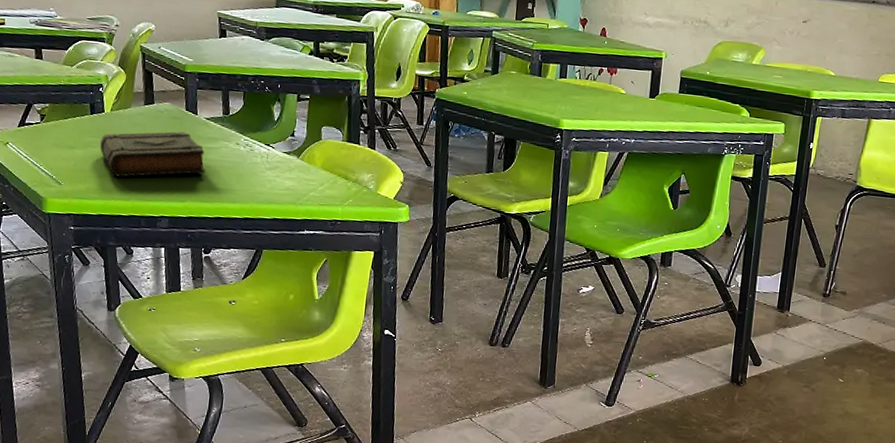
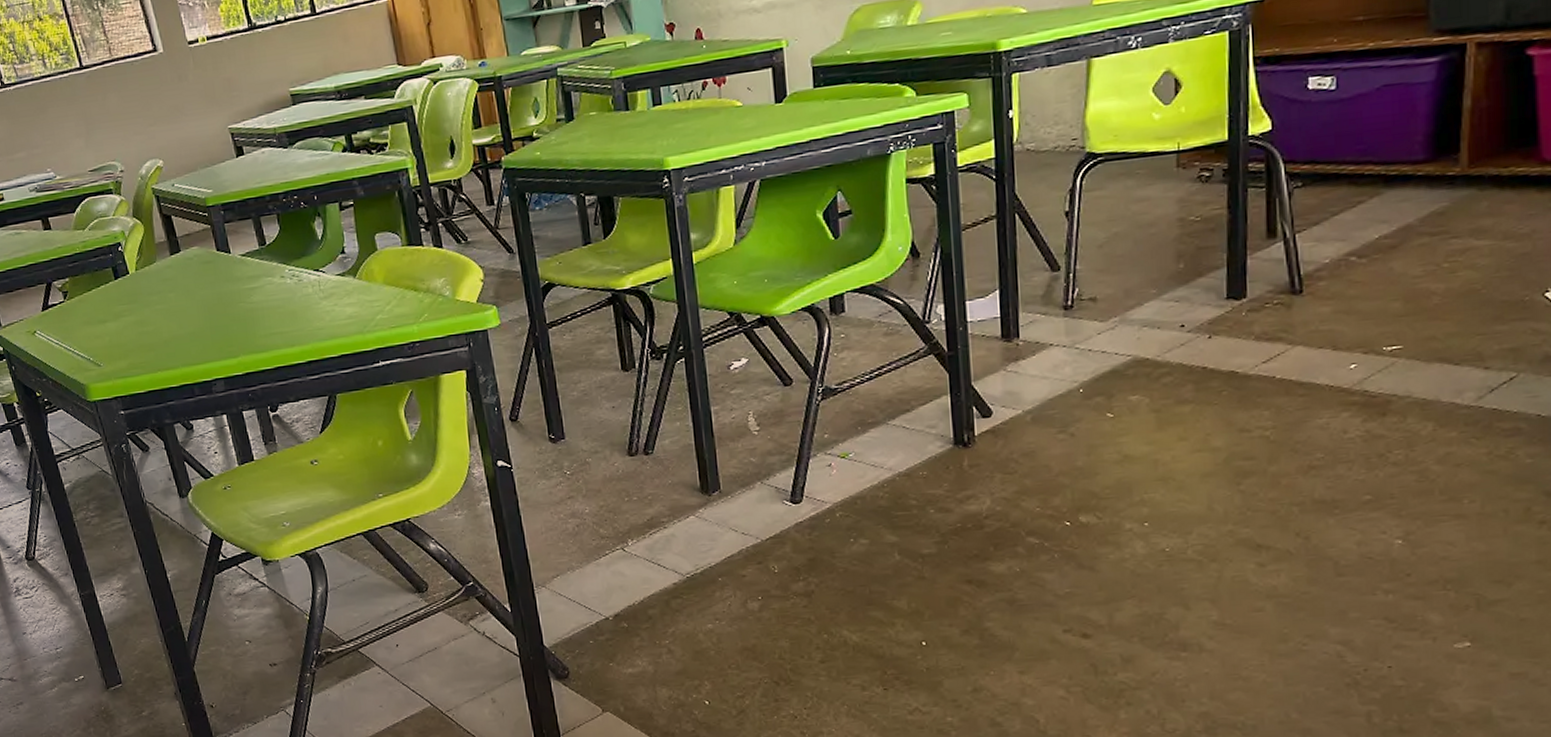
book: present [99,131,205,177] -> none [131,276,253,344]

